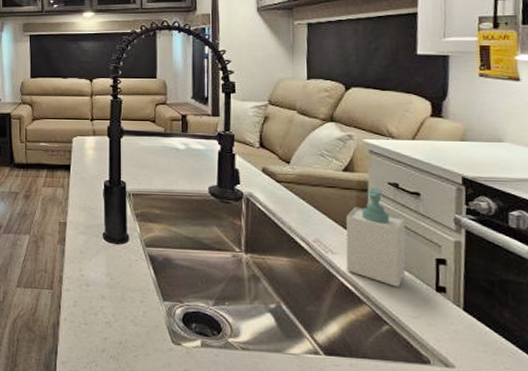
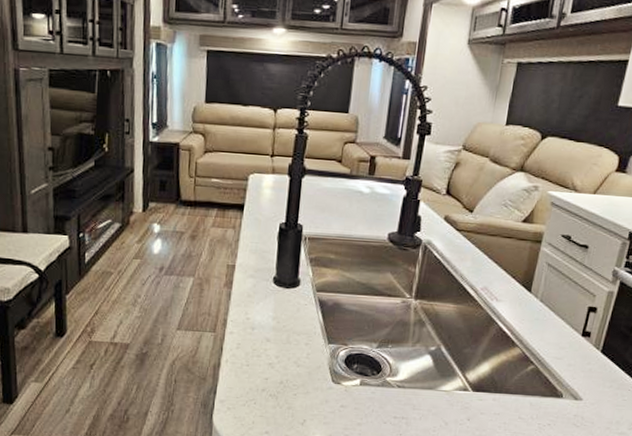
soap bottle: present [346,188,406,287] -> none [507,239,570,332]

